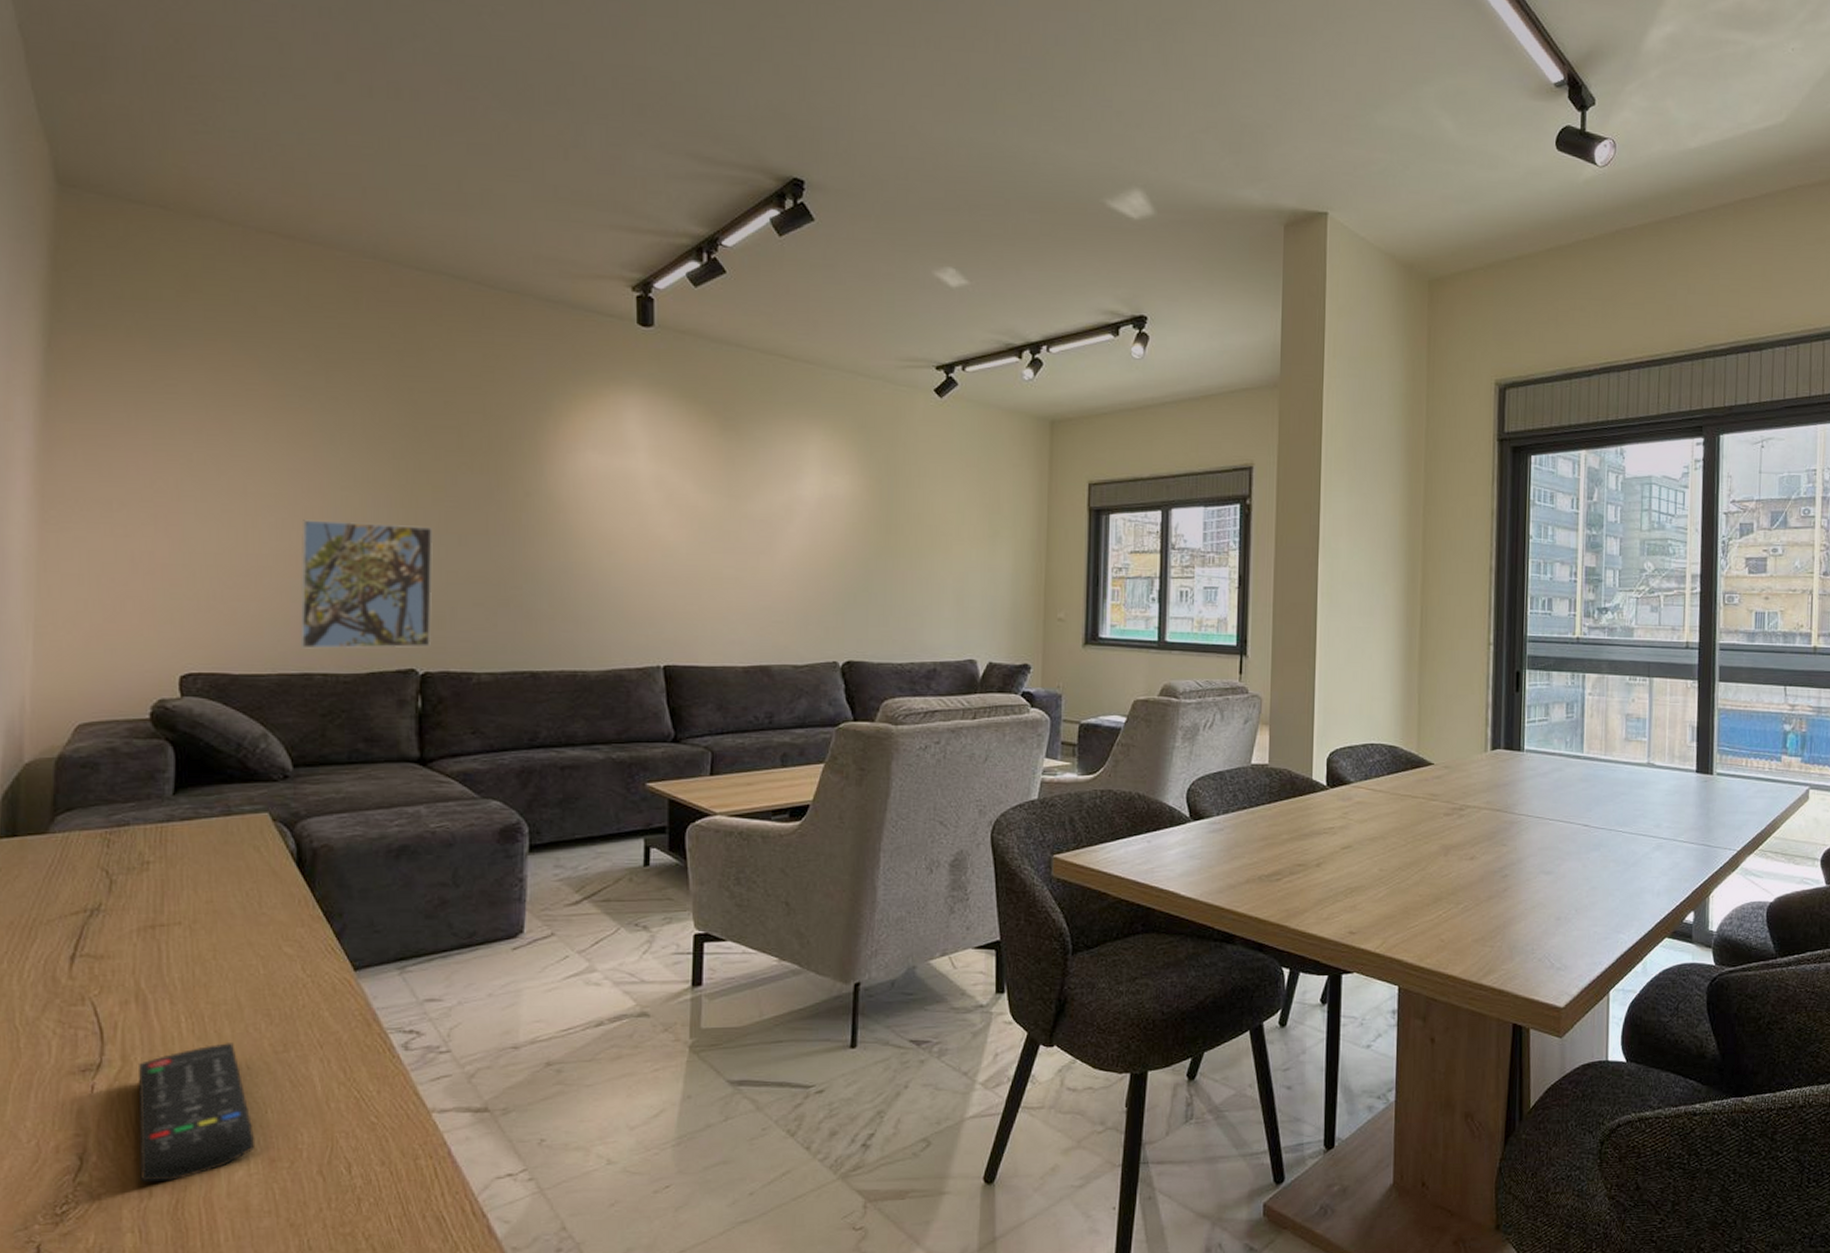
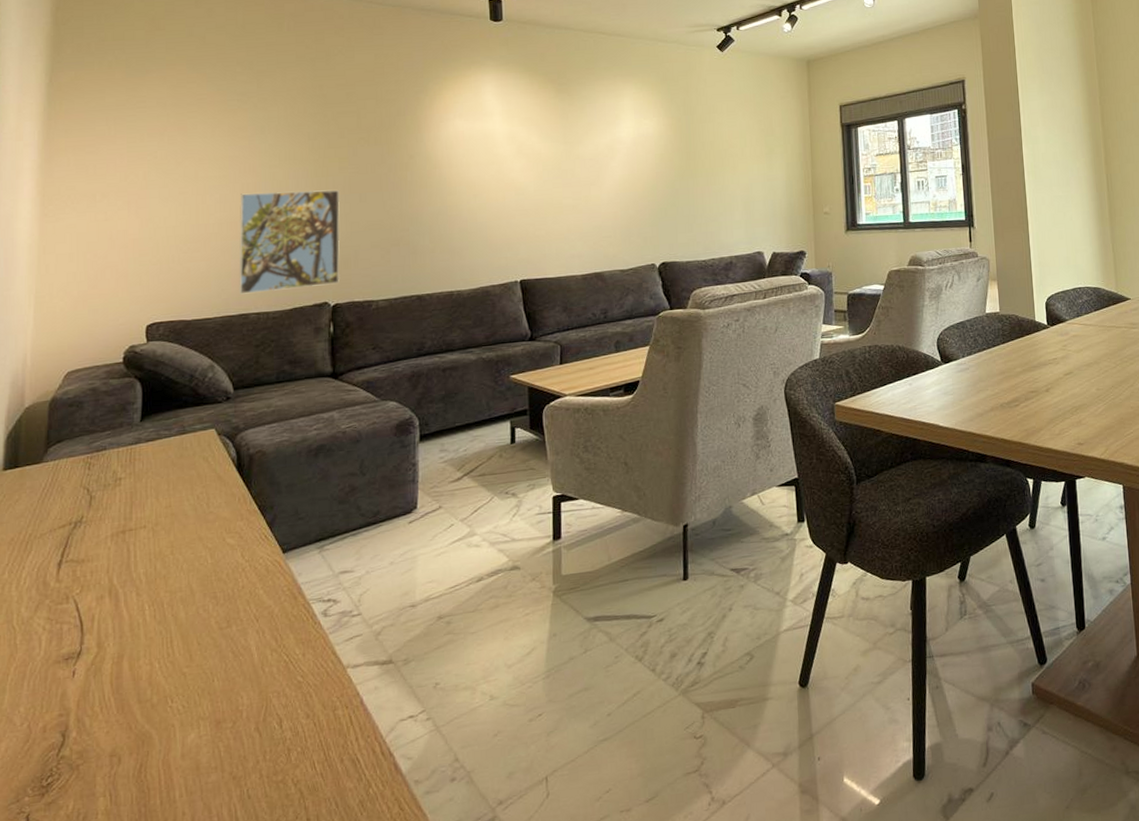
remote control: present [139,1043,255,1182] -> none [110,624,205,751]

